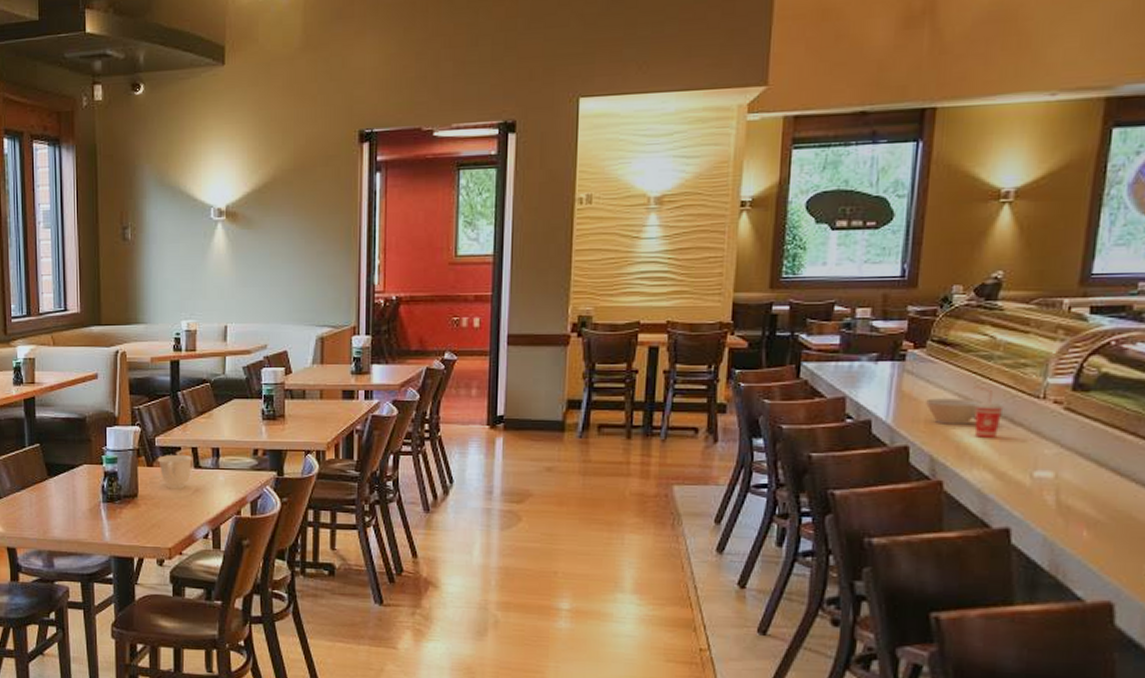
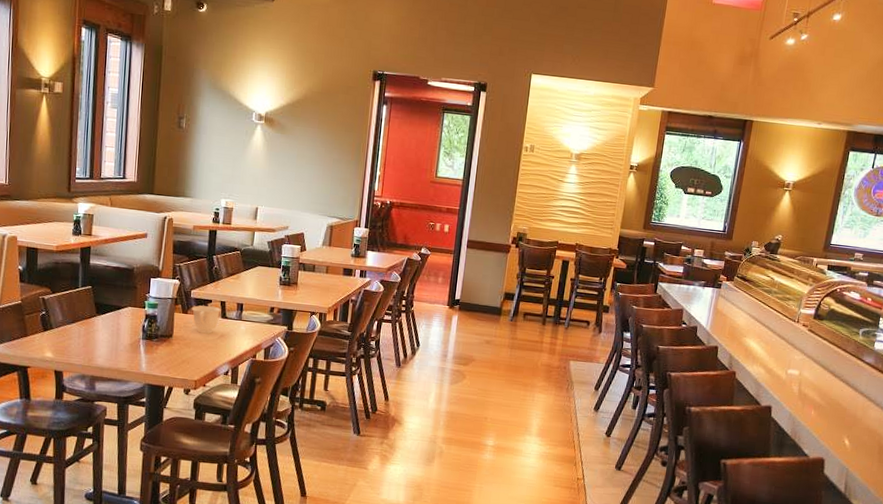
cup: present [926,398,982,424] -> none [730,315,763,335]
beverage cup: present [974,385,1004,438] -> none [757,309,775,345]

